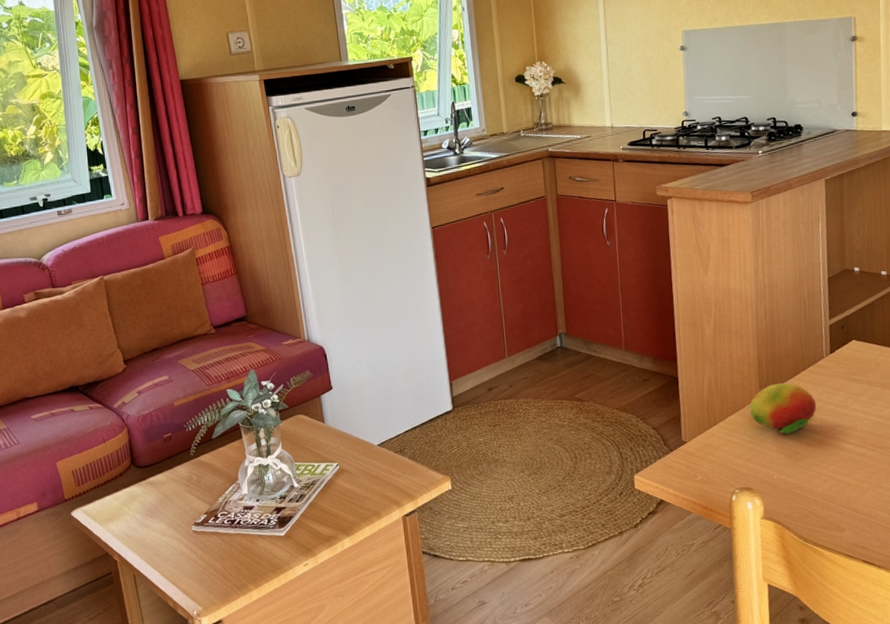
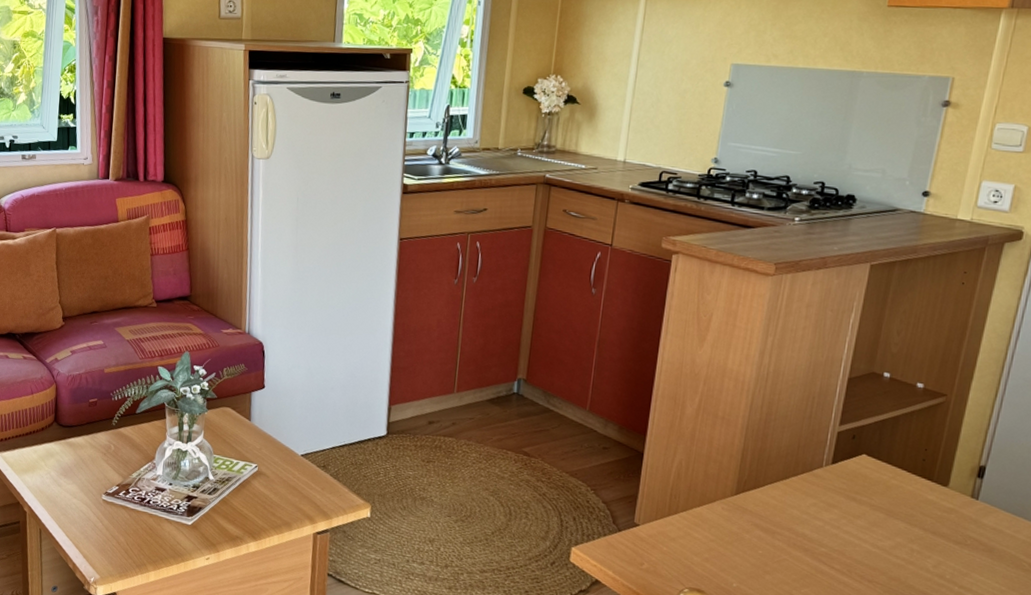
fruit: present [749,382,817,434] -> none [720,483,803,543]

